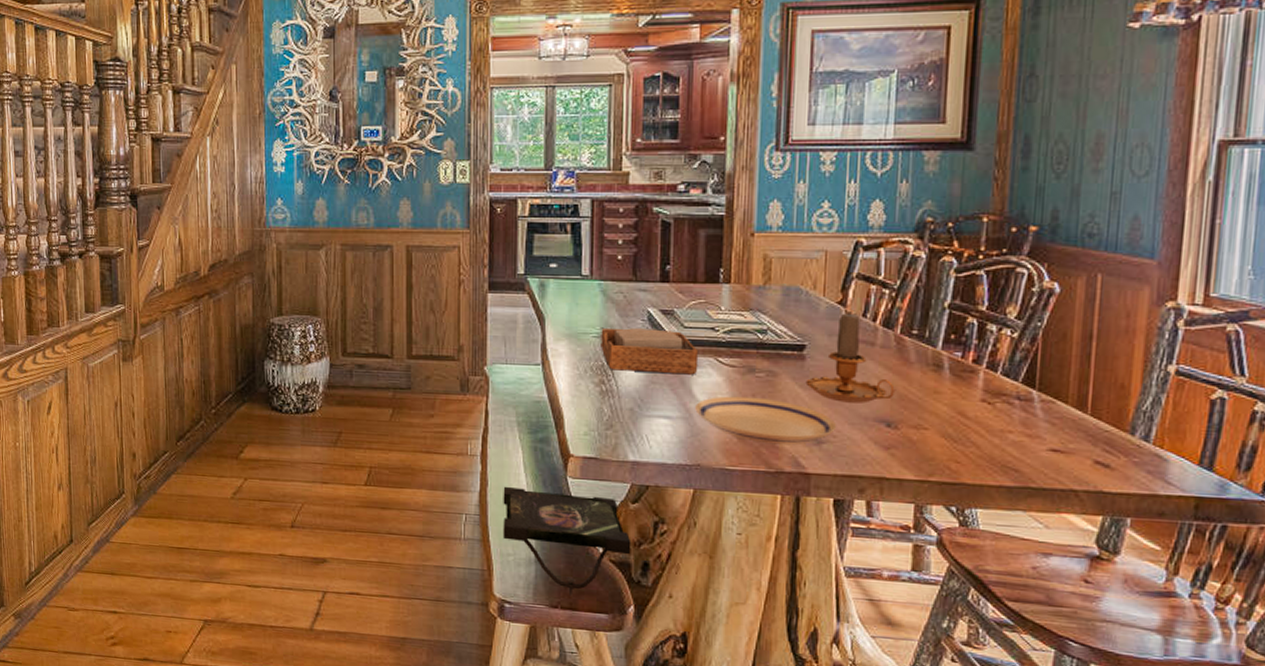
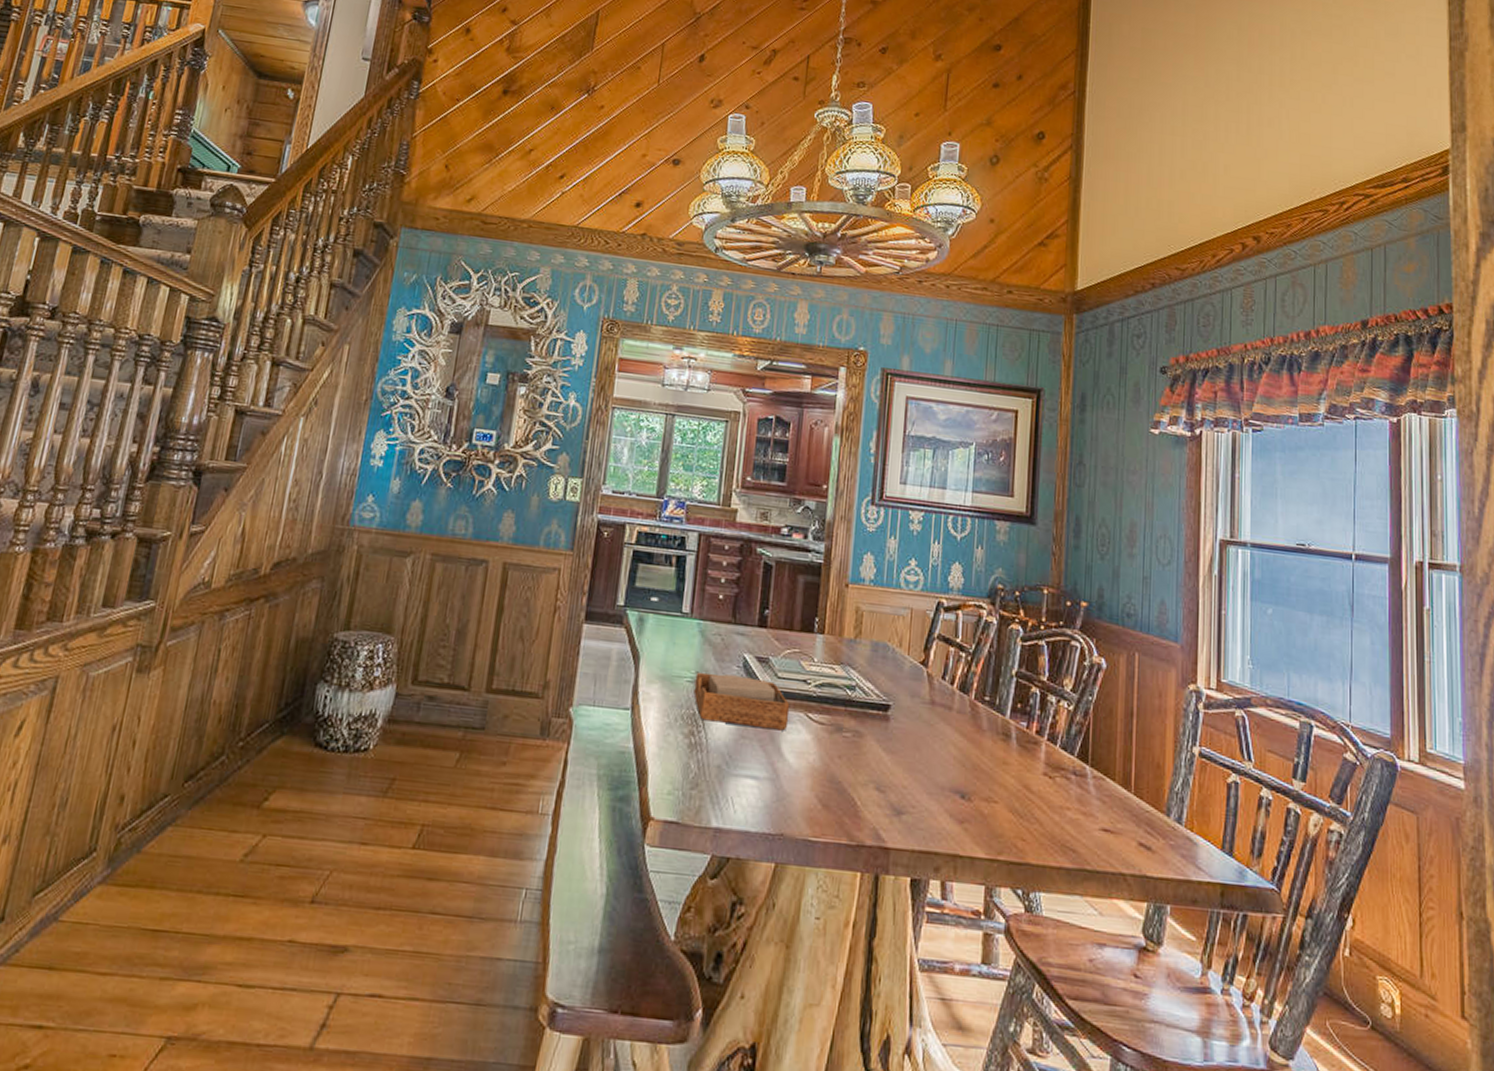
photo frame: present [502,486,631,596] -> none [565,854,706,997]
plate: present [695,396,836,446] -> none [782,756,915,816]
candlestick: present [805,312,895,404] -> none [889,673,969,772]

